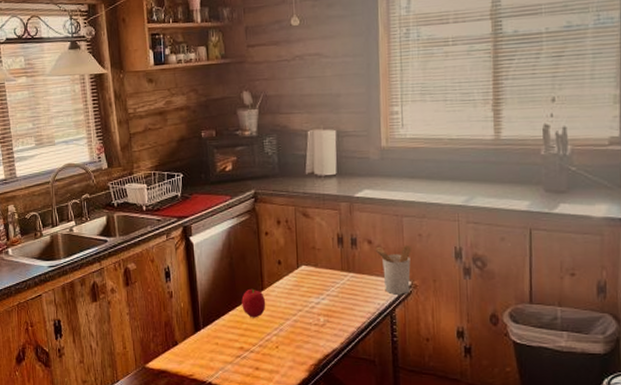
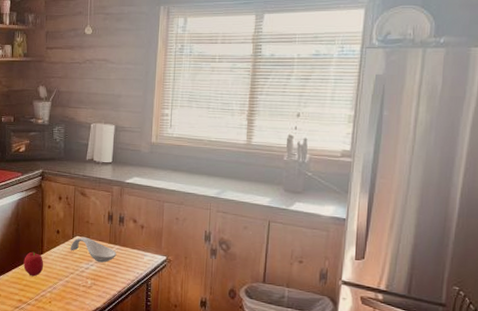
spoon rest: none [295,266,352,295] -> present [70,237,117,263]
utensil holder: present [373,244,412,295] -> none [137,225,169,267]

